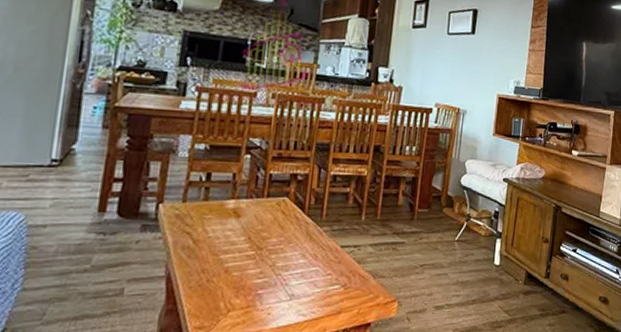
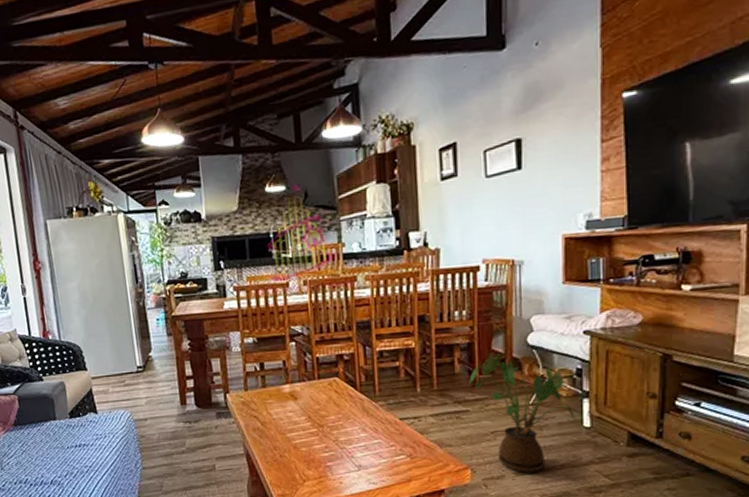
house plant: none [408,189,489,307] -> present [469,353,575,473]

